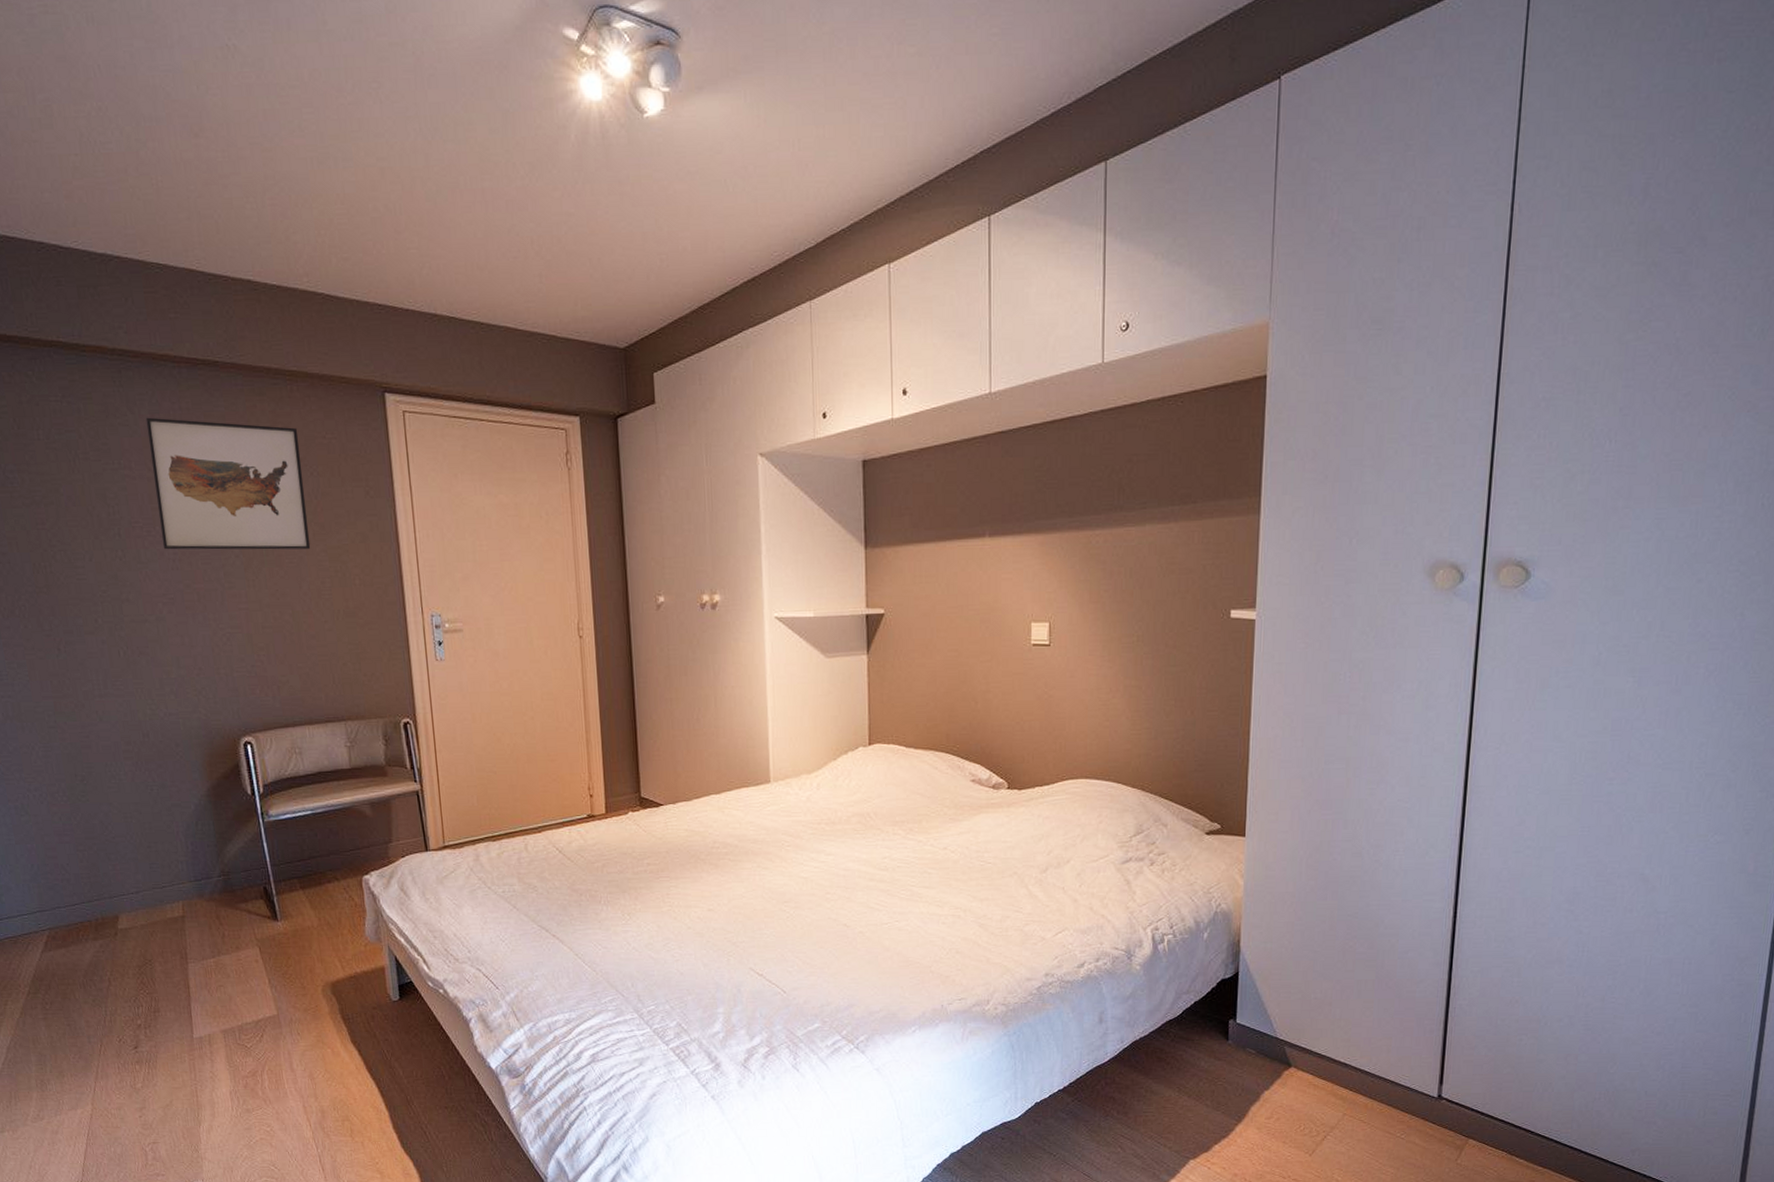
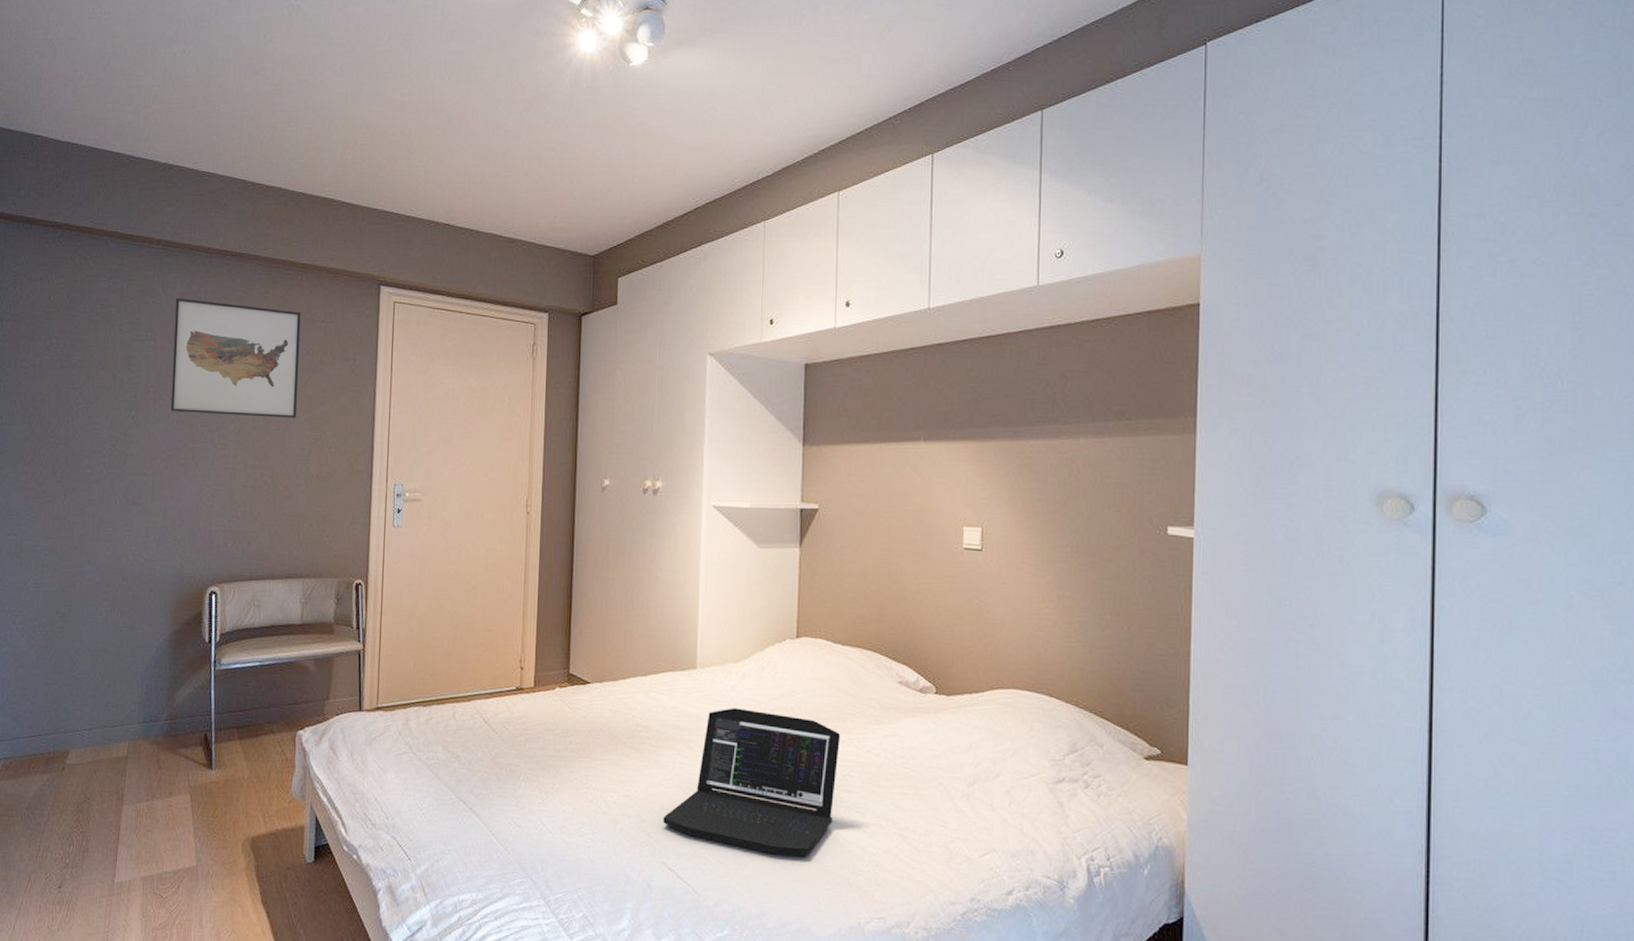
laptop: none [748,818,918,952] -> present [663,708,841,857]

